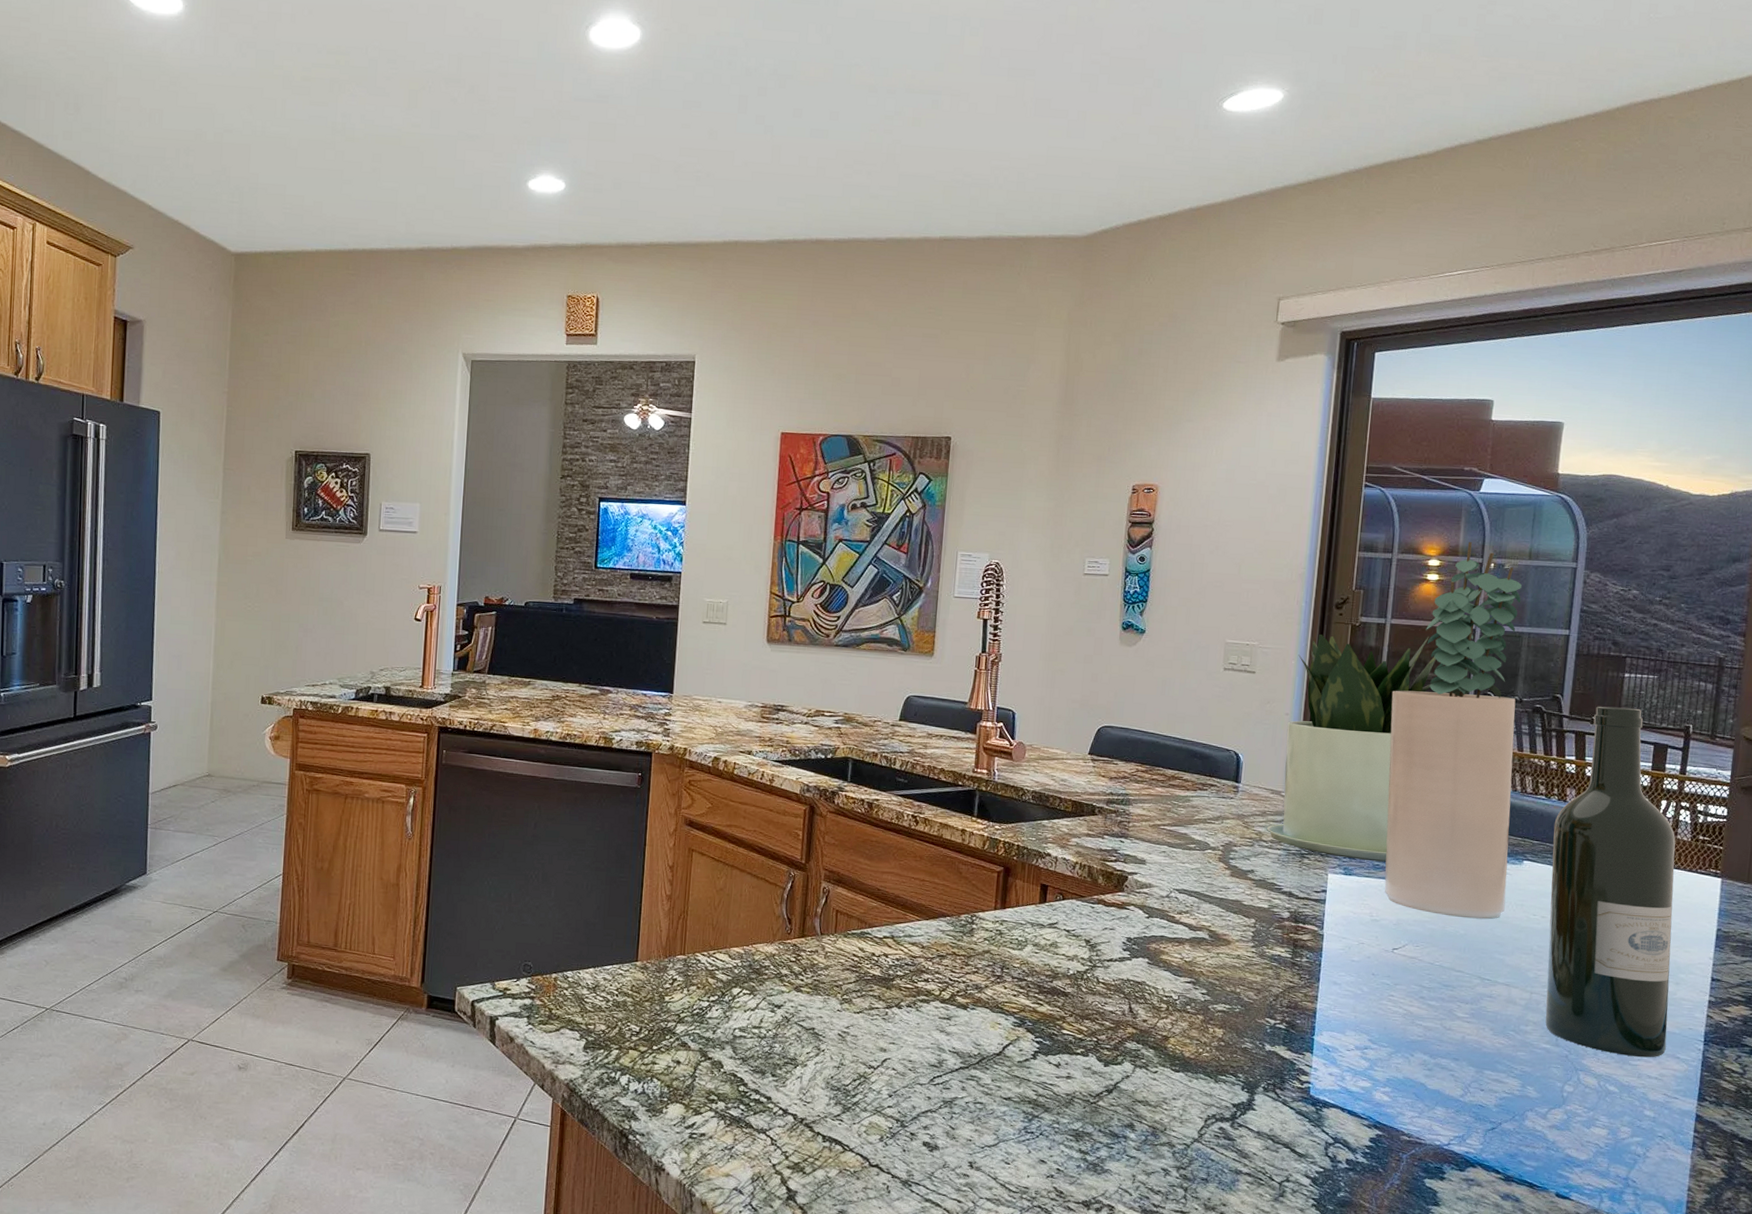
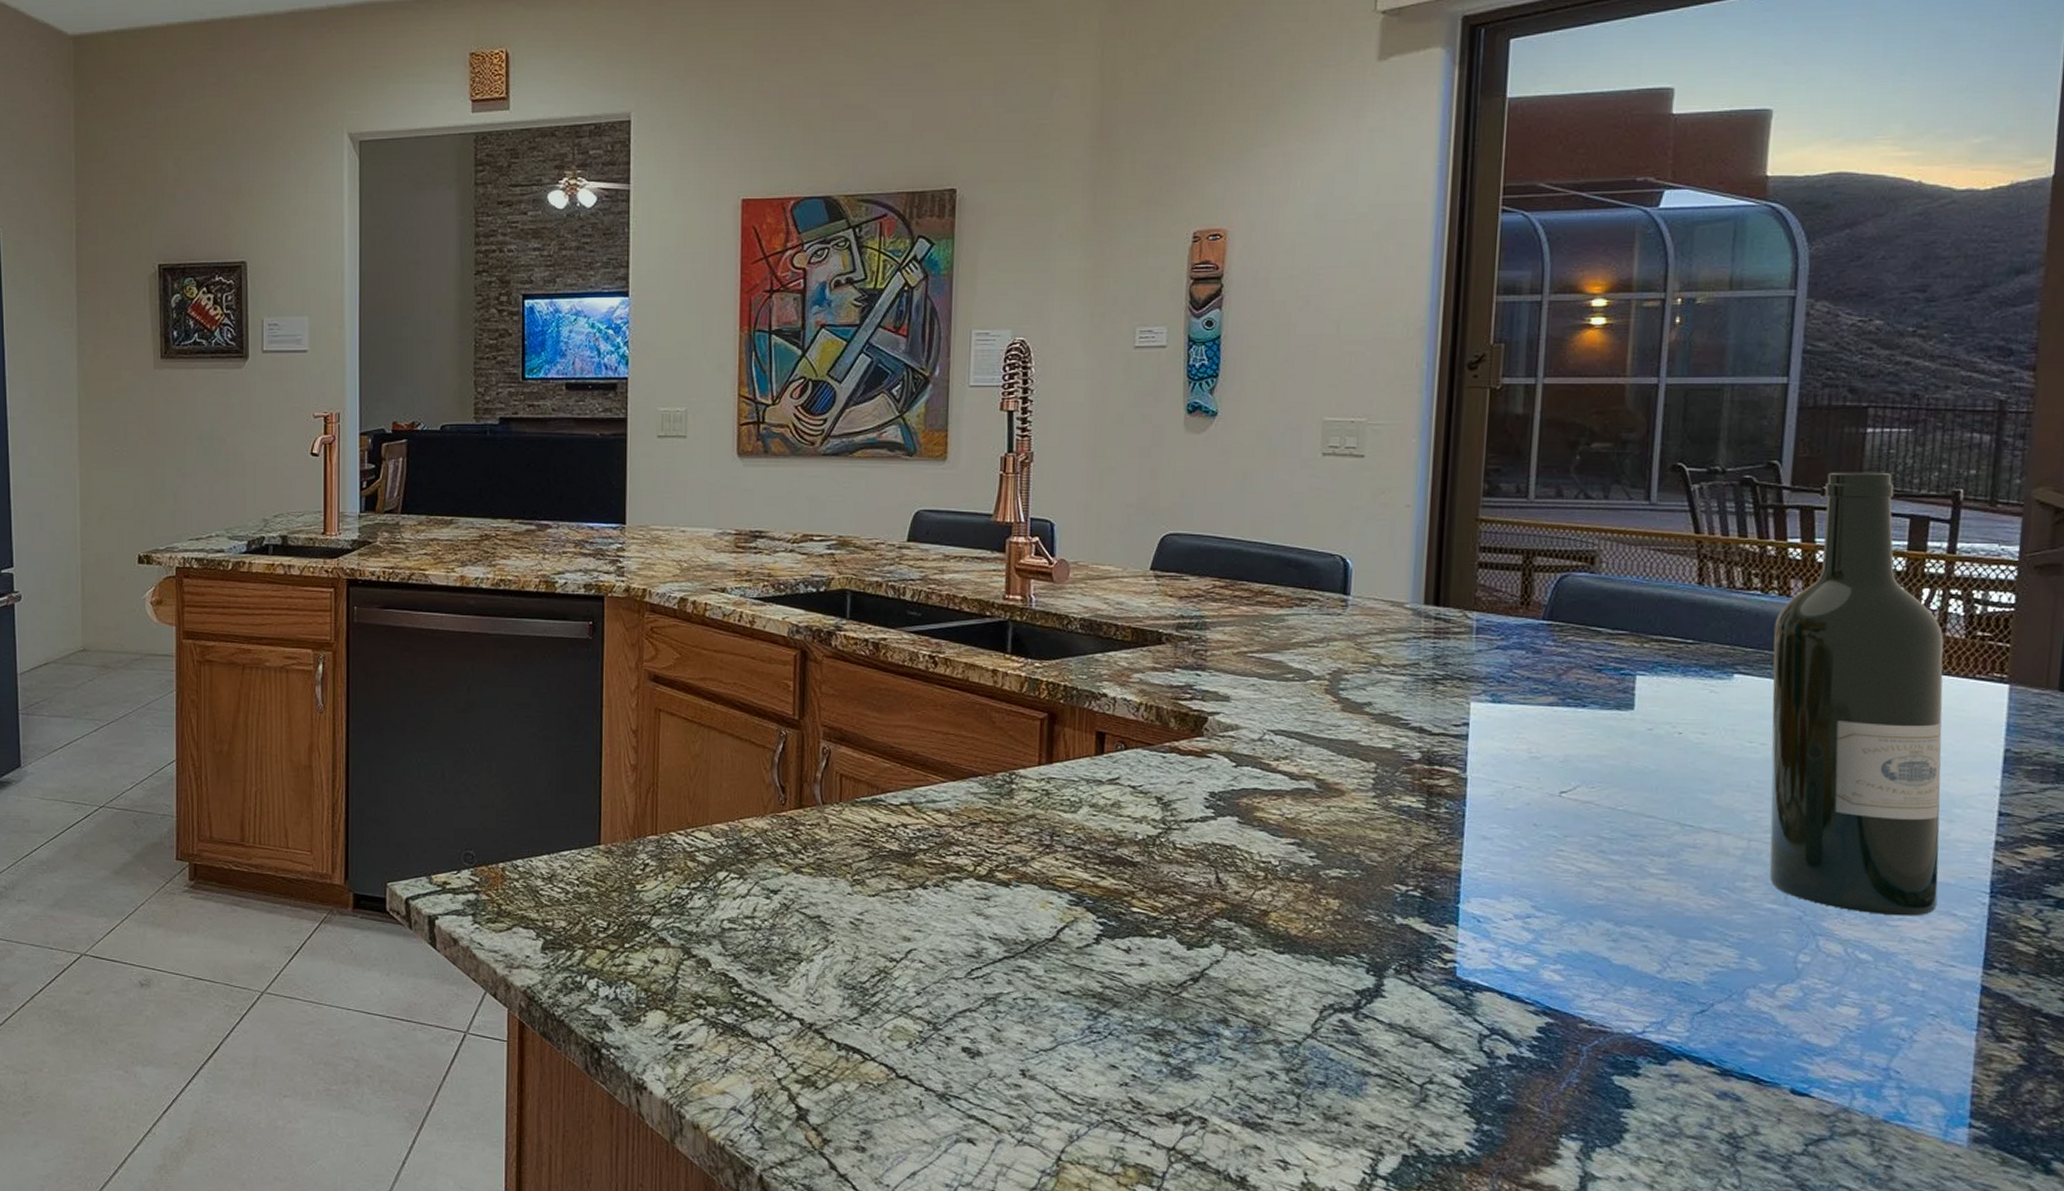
planter: present [1266,633,1437,862] -> none [1386,396,1607,684]
vase: present [1384,542,1522,920] -> none [1546,273,1720,750]

